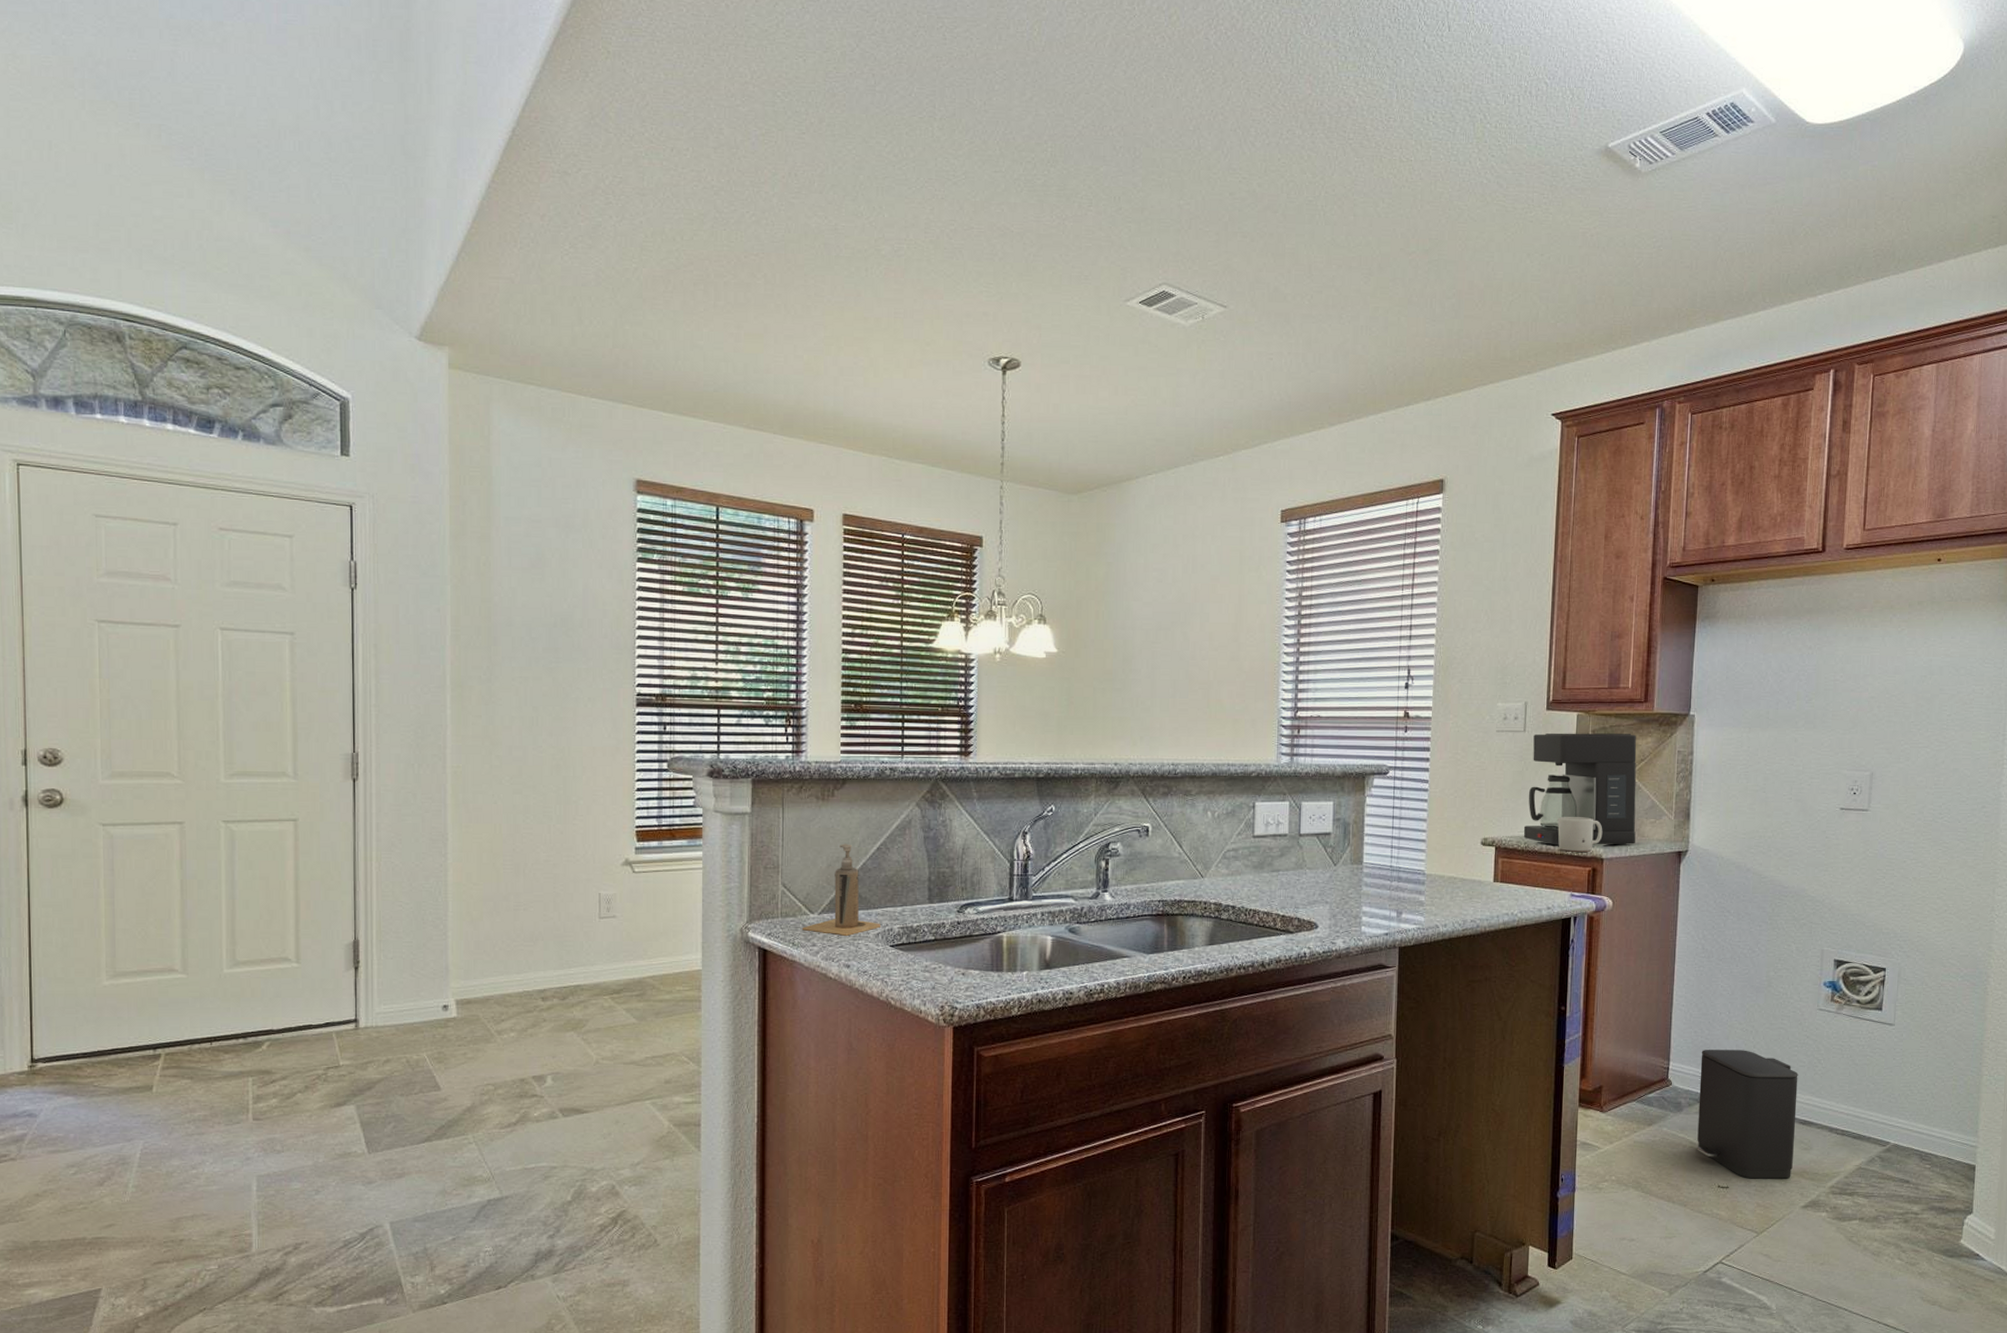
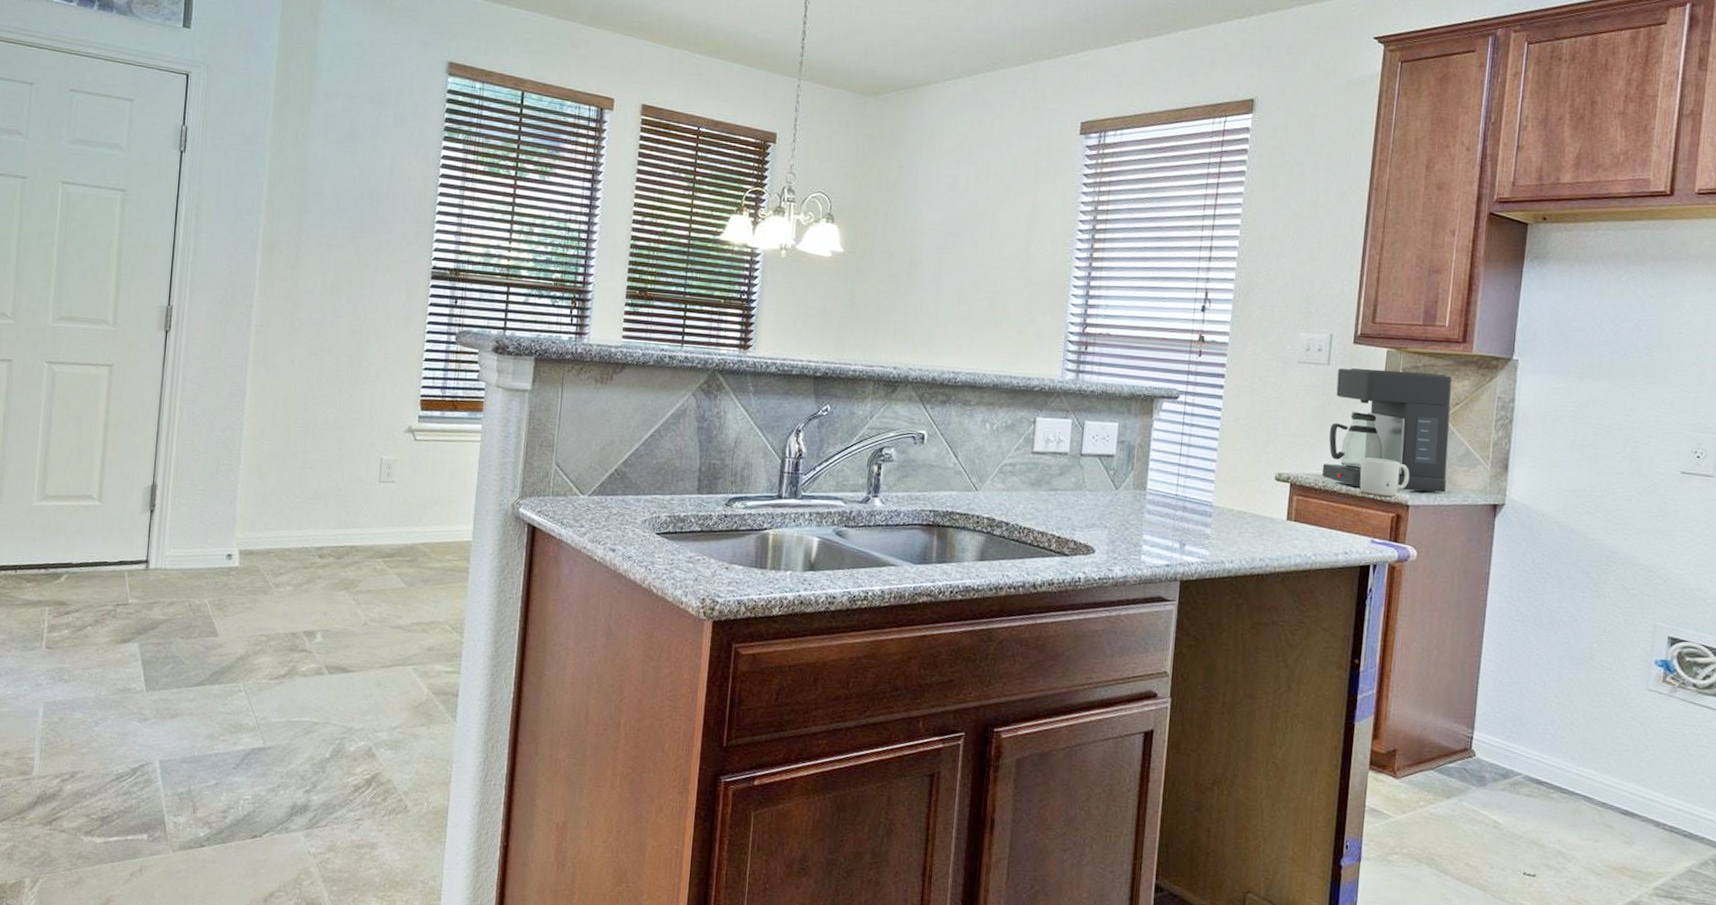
soap dispenser: present [802,844,881,937] -> none [572,427,649,521]
pedal bin: present [1697,1050,1798,1179] -> none [1501,721,1622,874]

